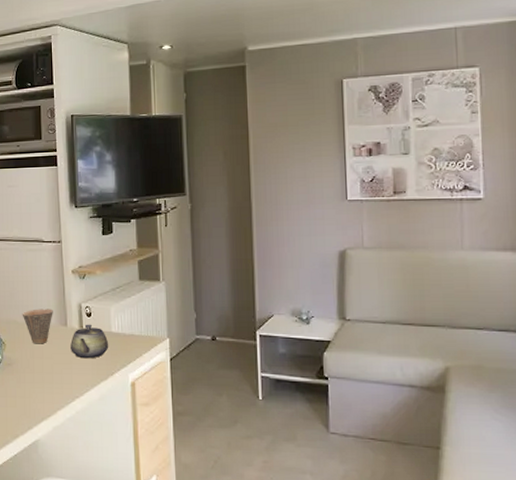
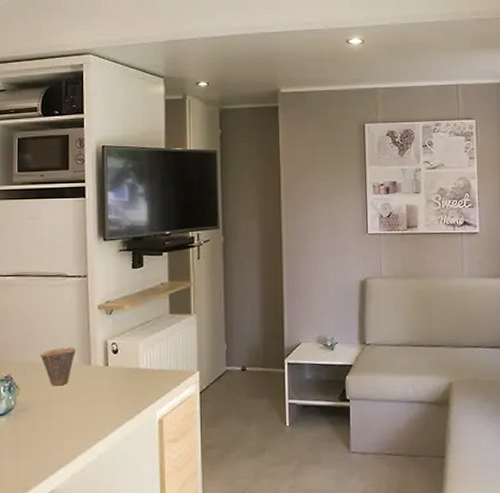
teapot: present [70,324,109,359] -> none [94,361,136,398]

